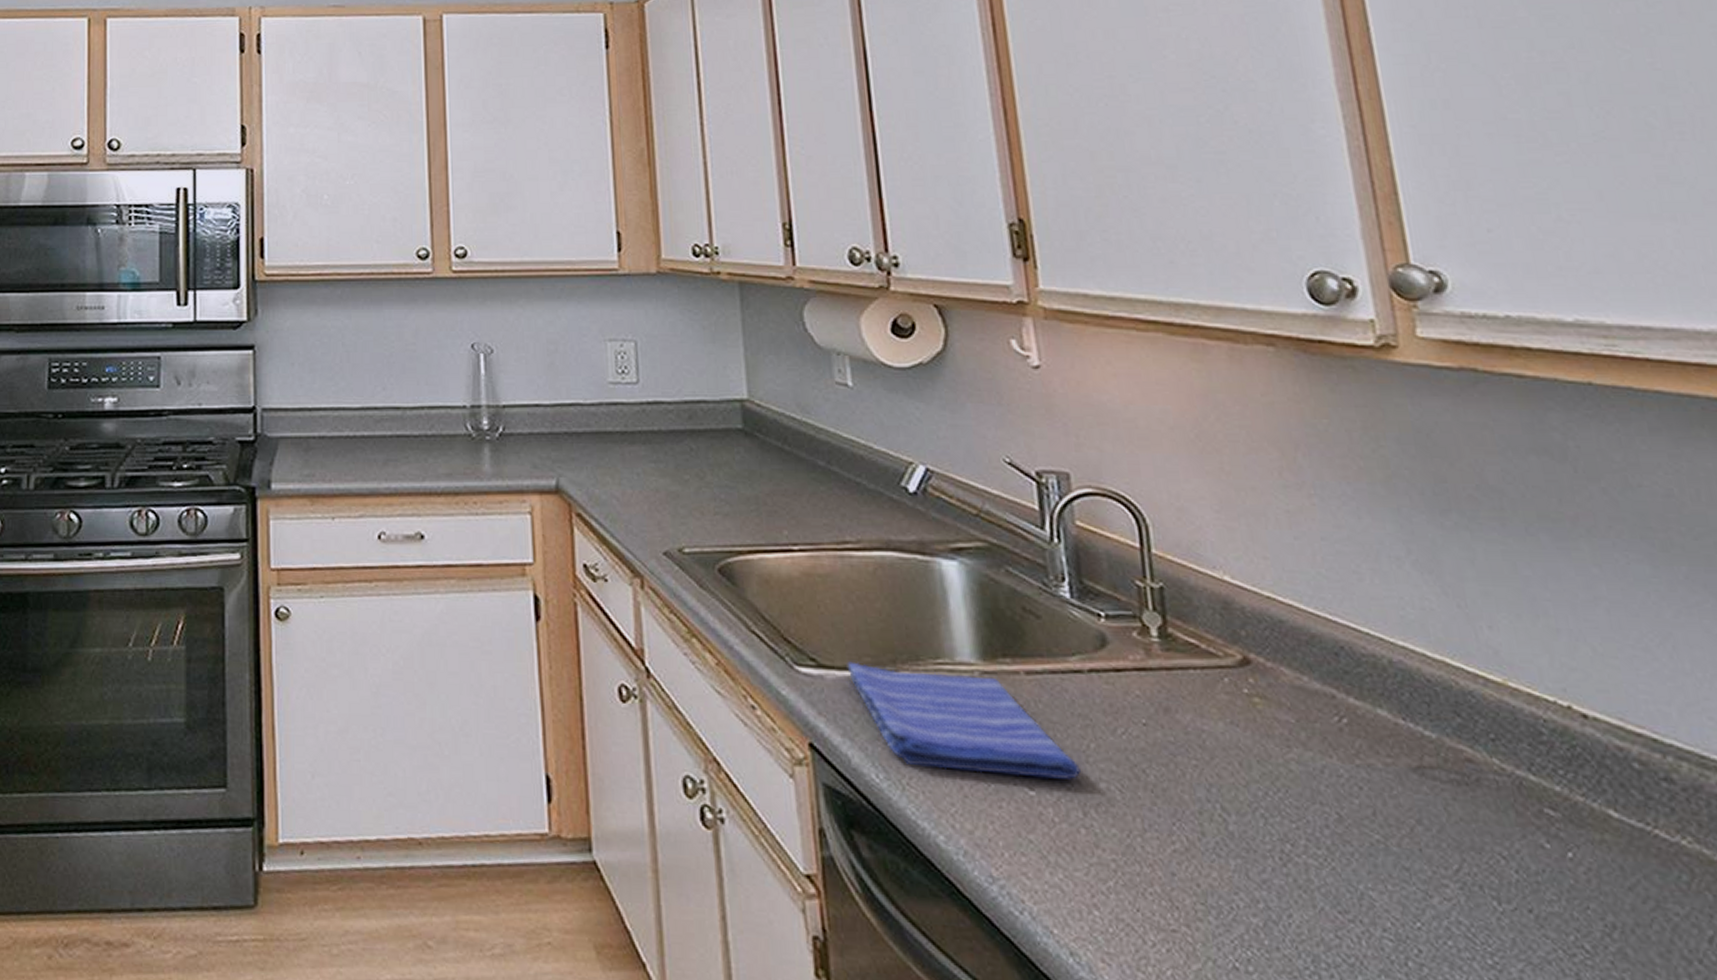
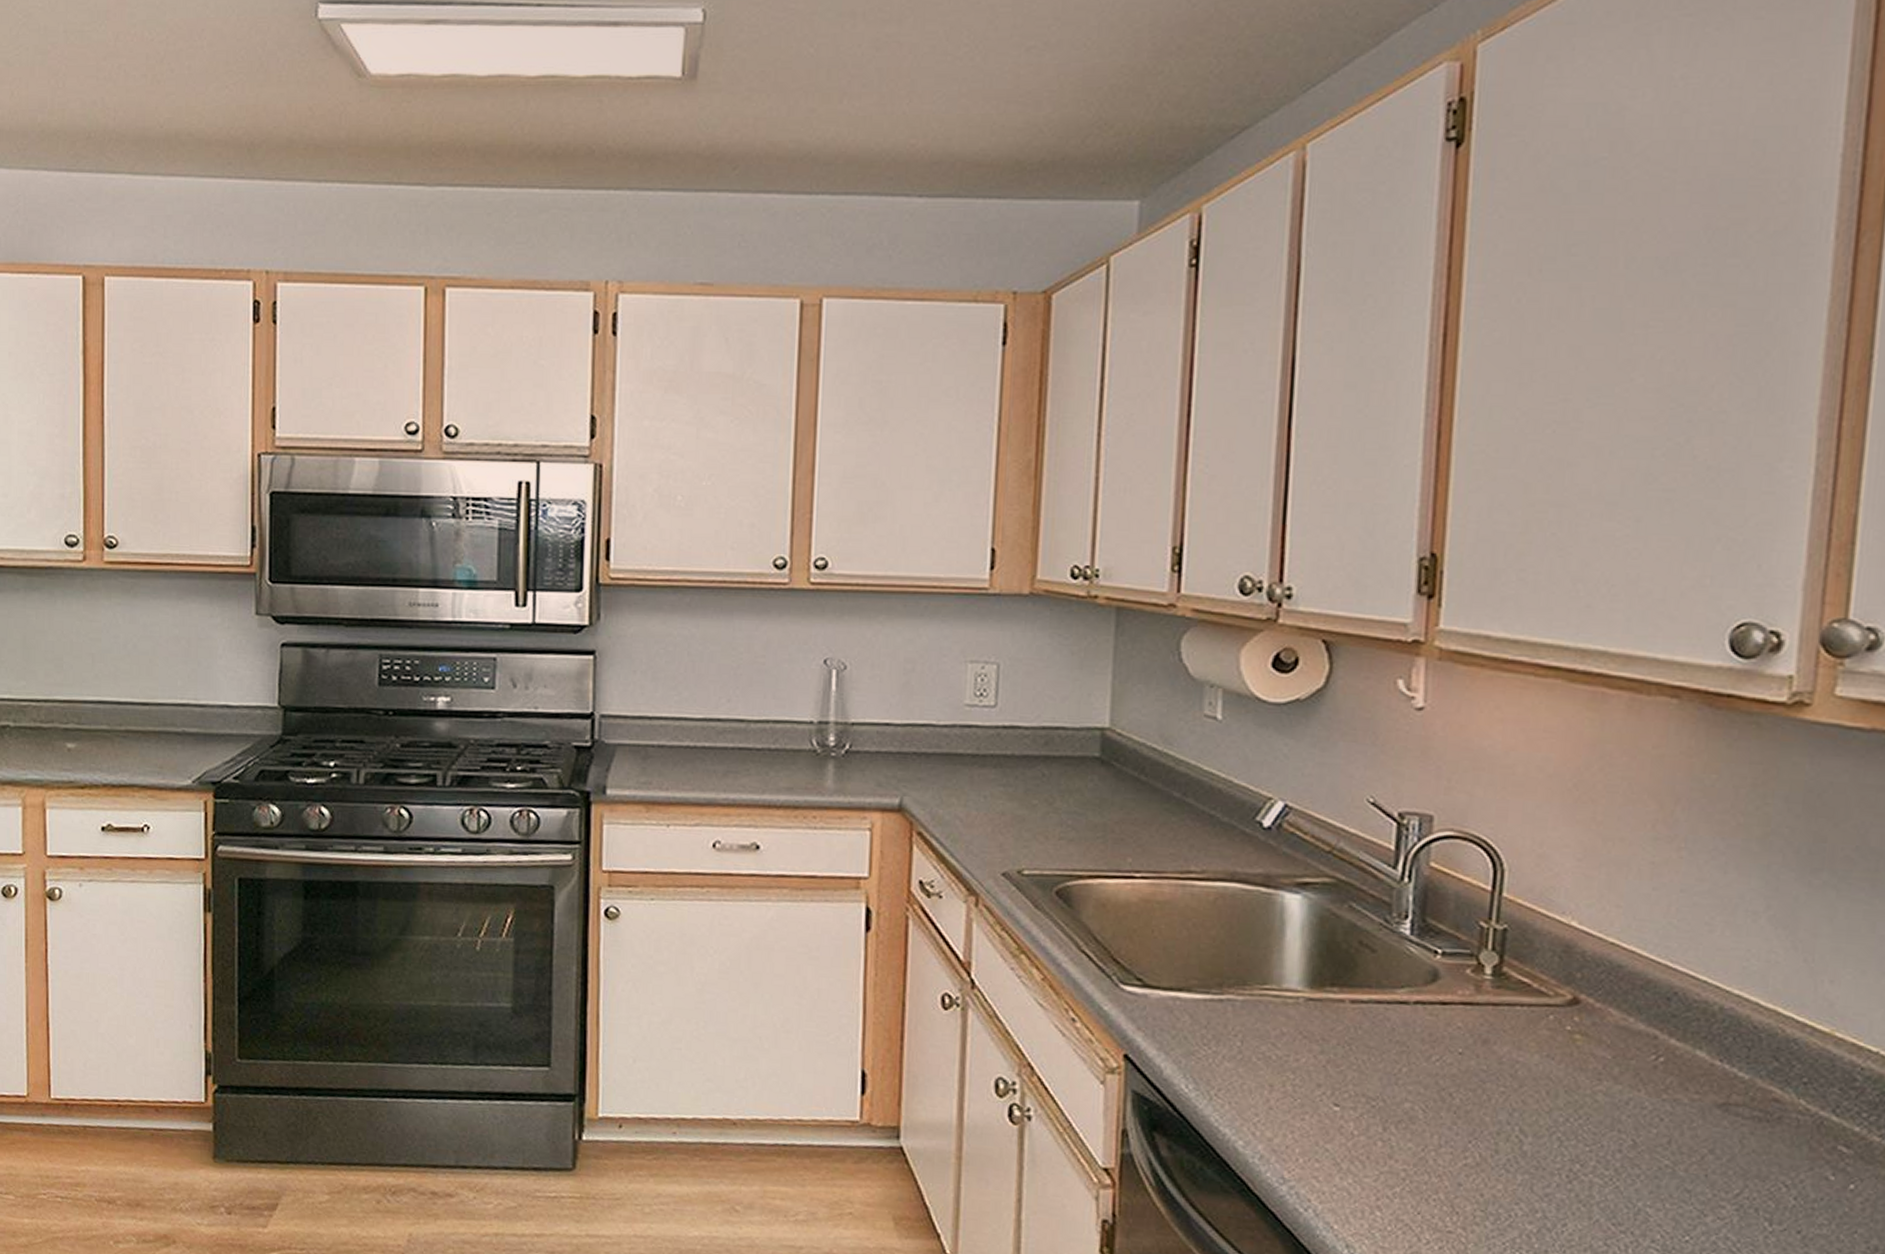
dish towel: present [847,661,1080,780] -> none [1172,983,1388,1099]

